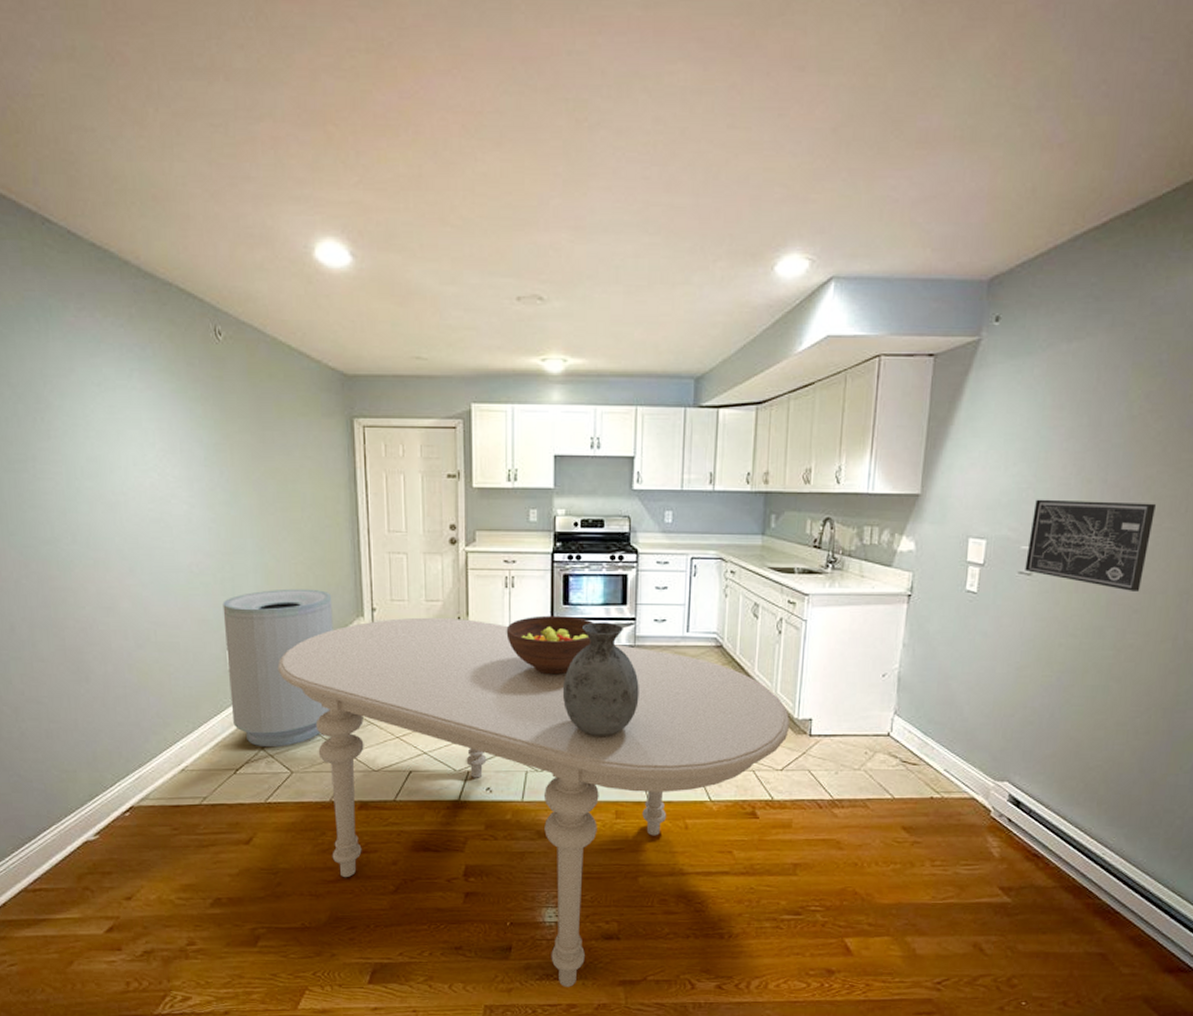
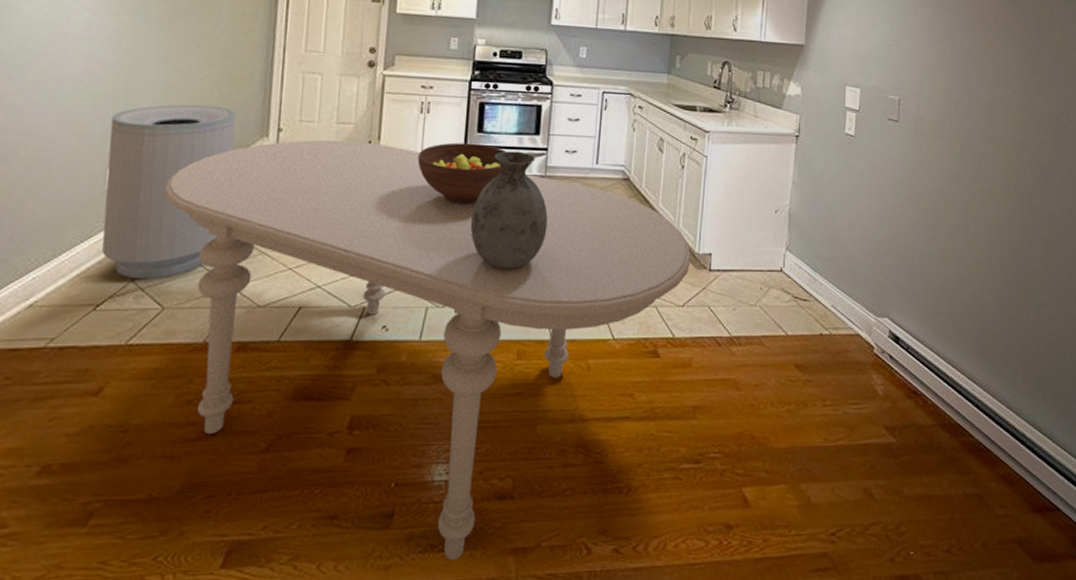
wall art: present [1025,499,1156,591] -> none [893,55,993,140]

